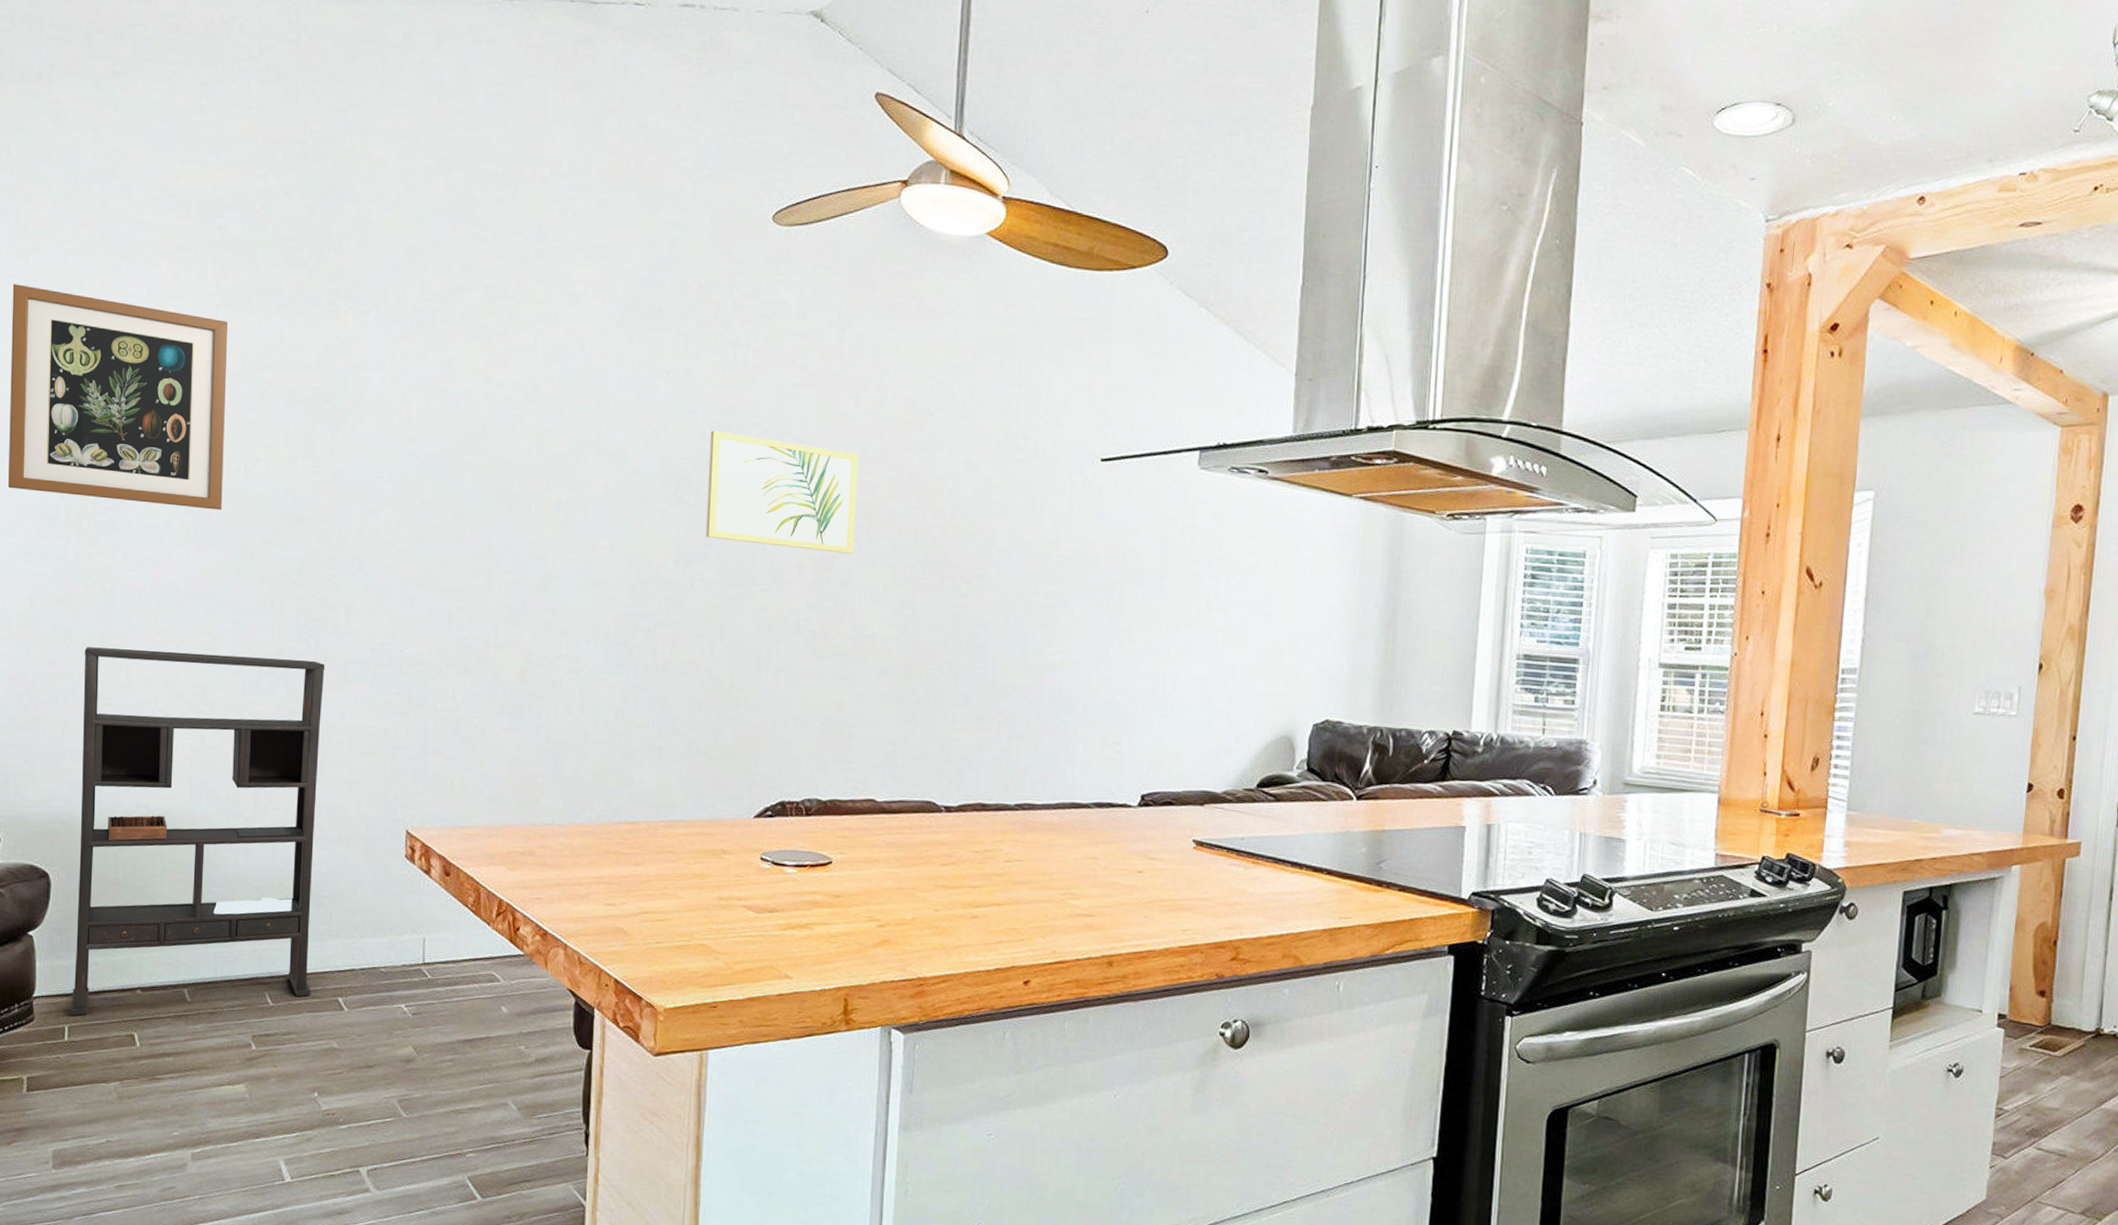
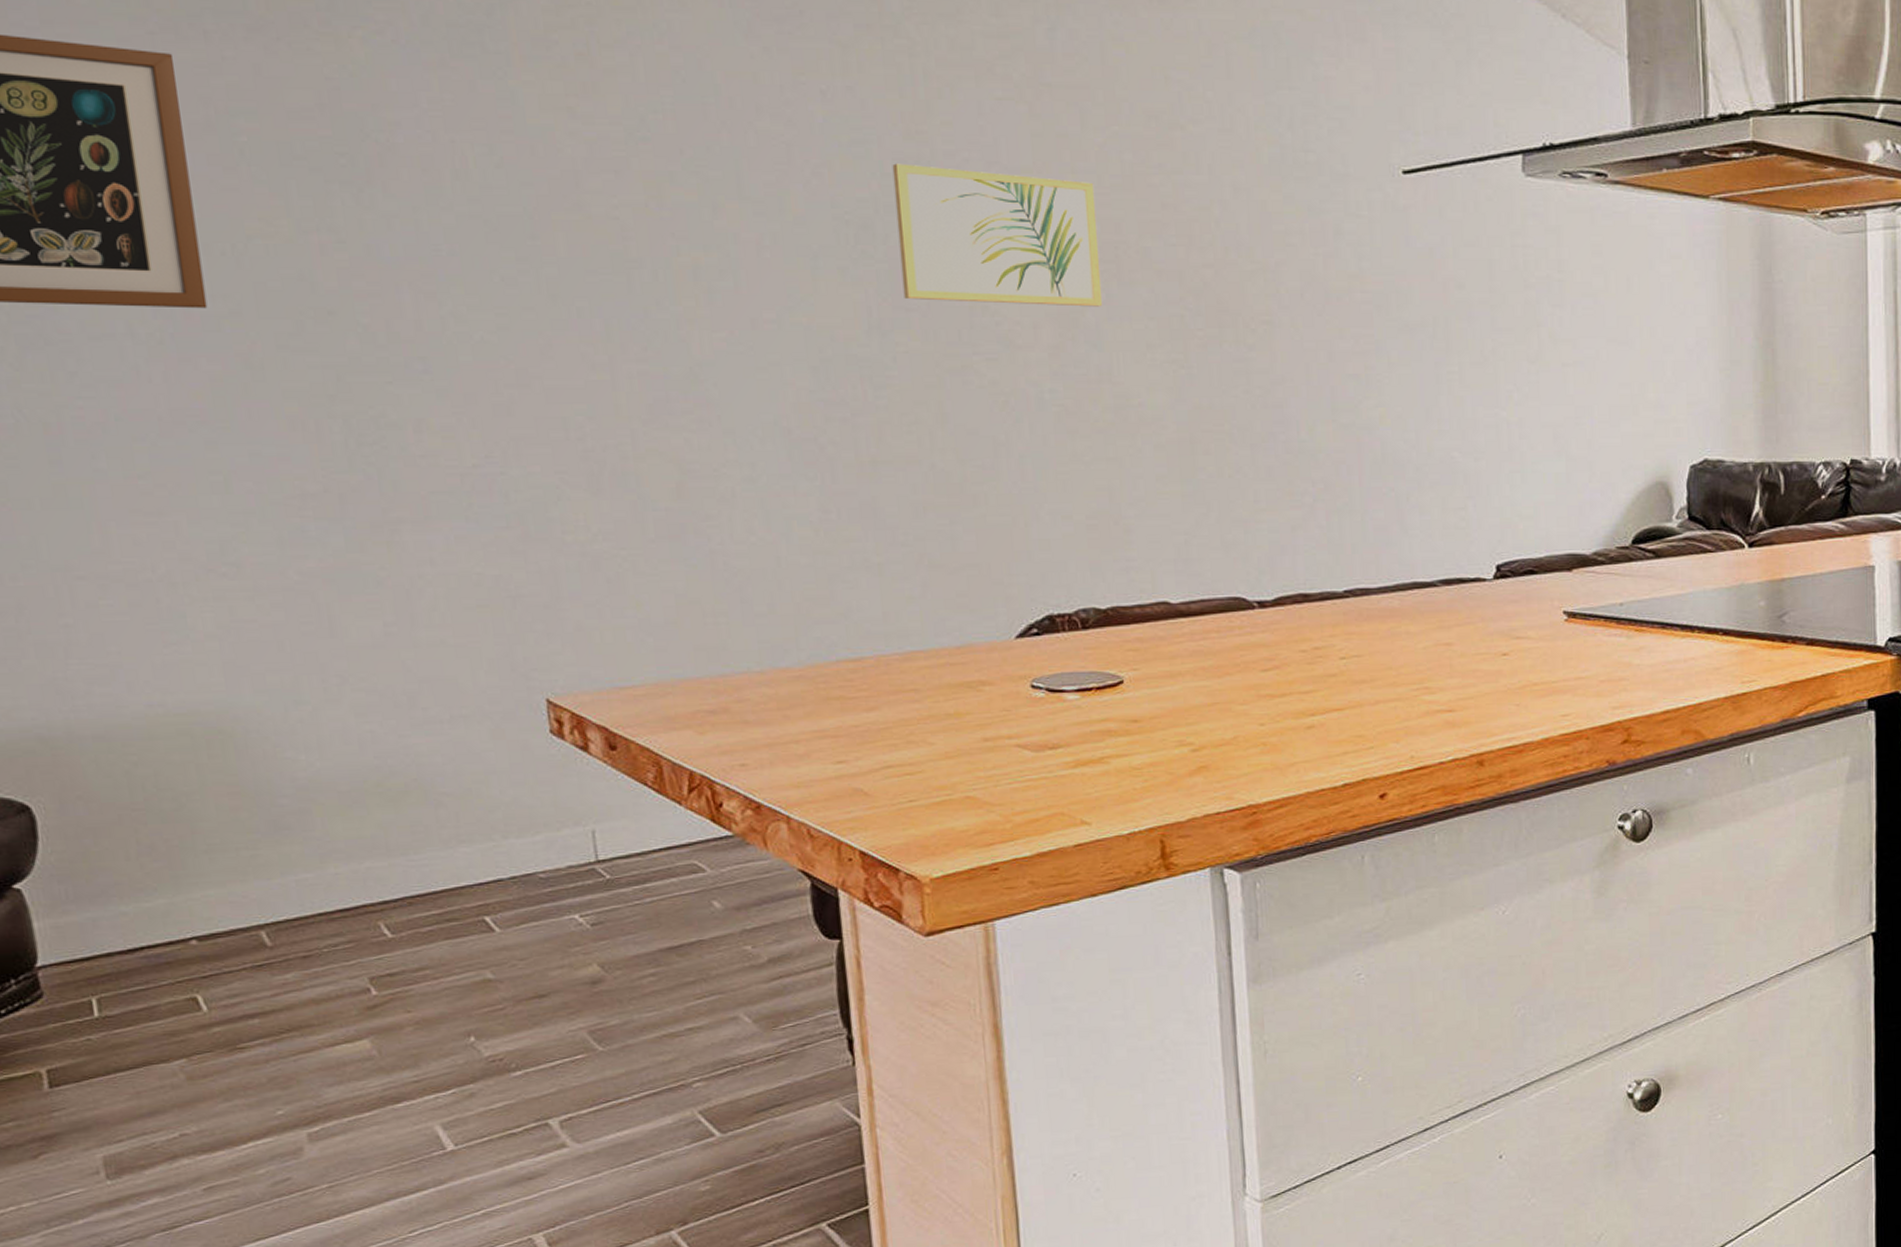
bookshelf: present [70,647,325,1016] -> none [30,495,445,985]

